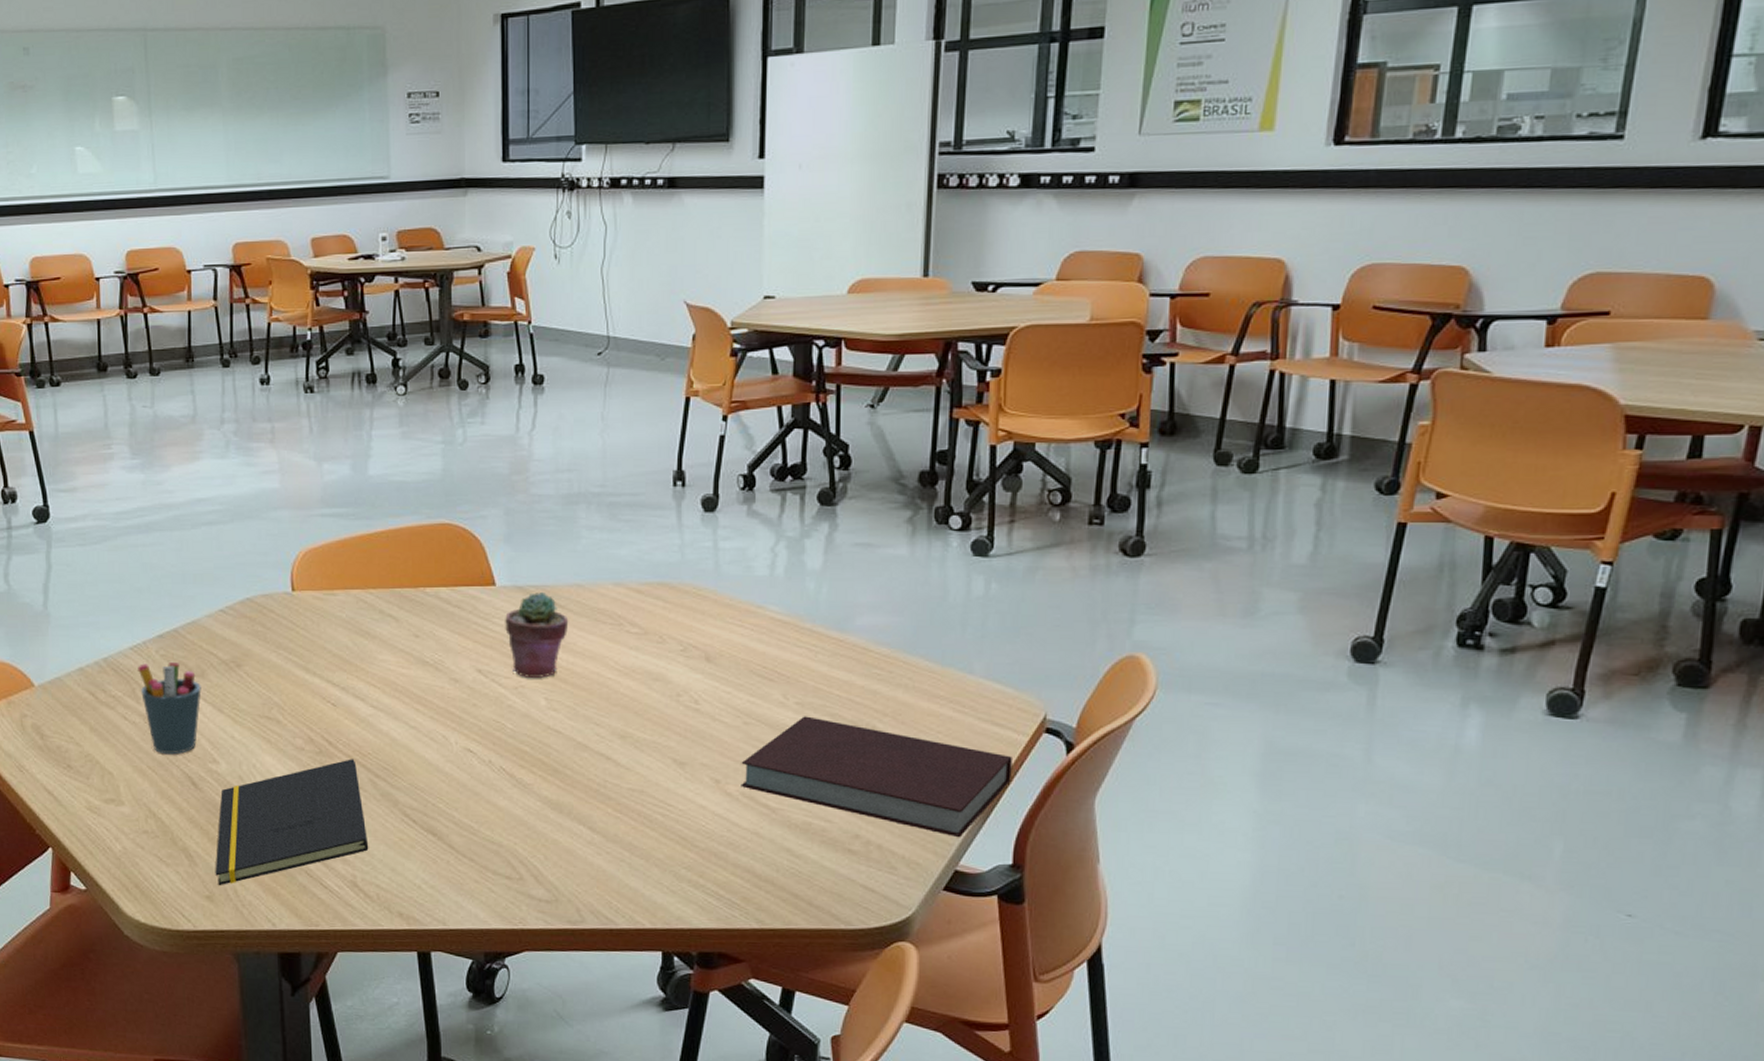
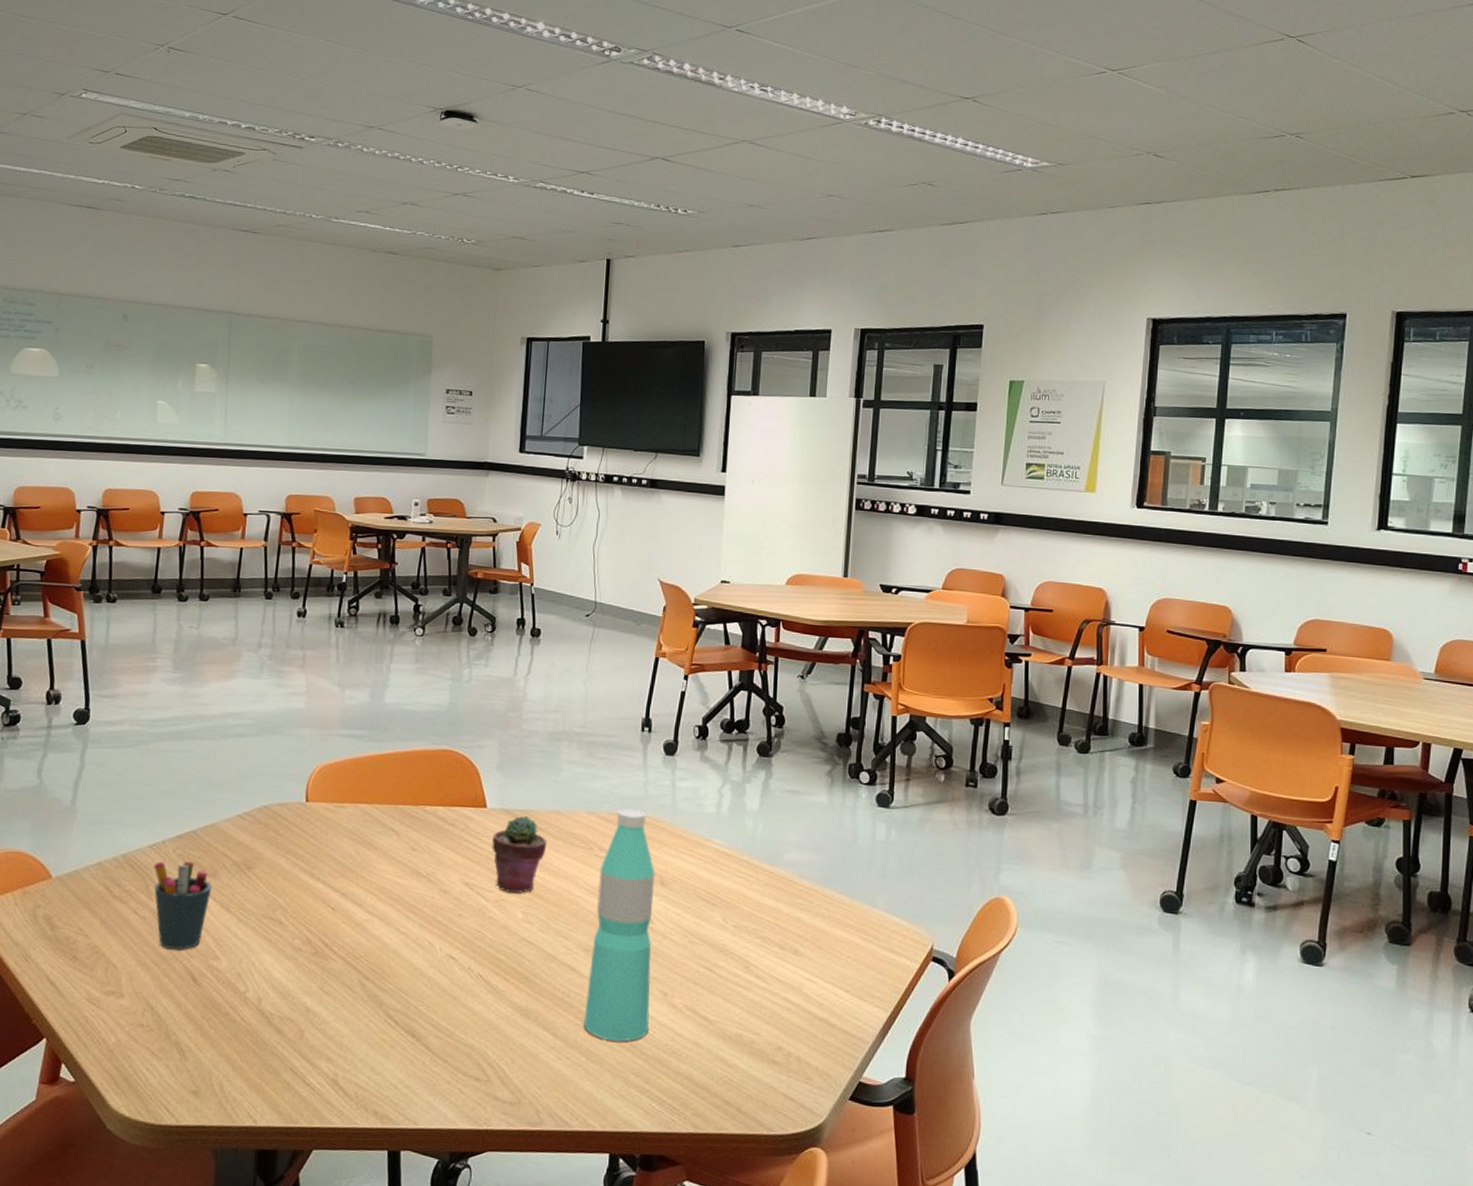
notepad: present [215,759,369,886] -> none [204,960,353,1082]
water bottle: none [624,577,700,834] -> present [584,809,655,1042]
notebook: present [741,716,1012,838] -> none [684,938,906,1053]

